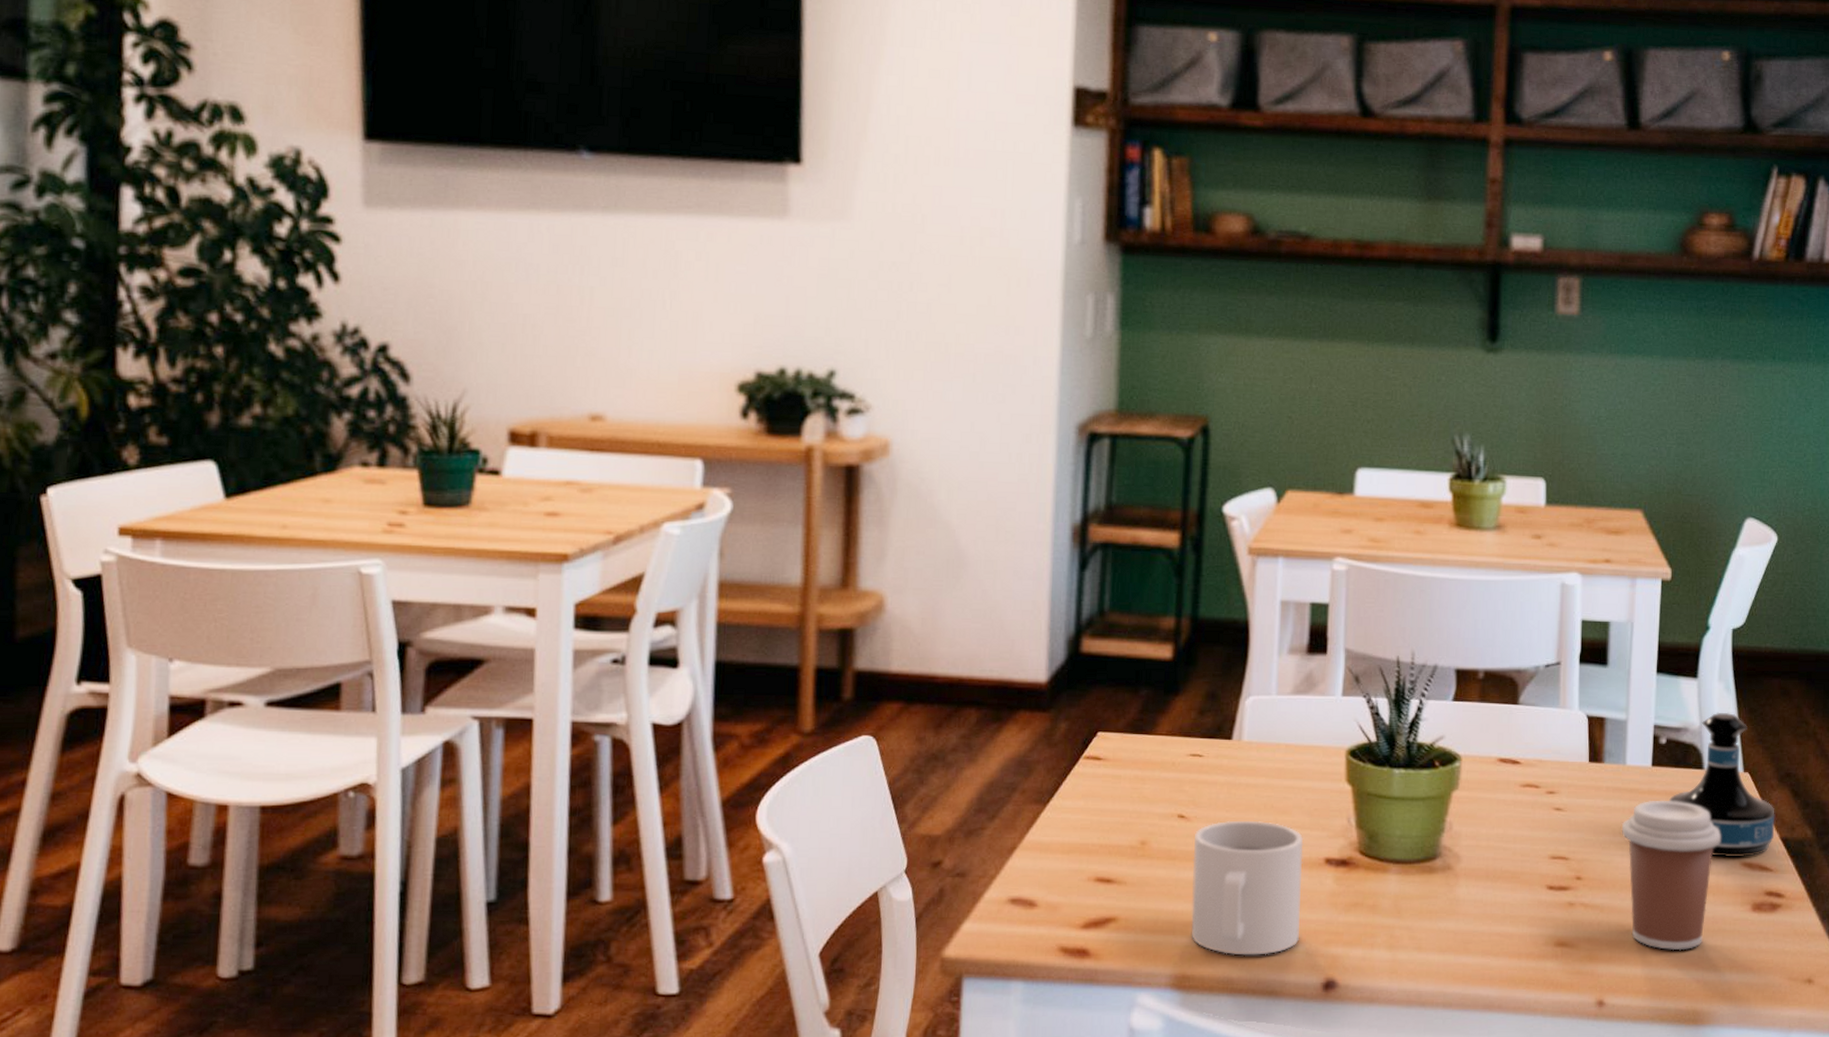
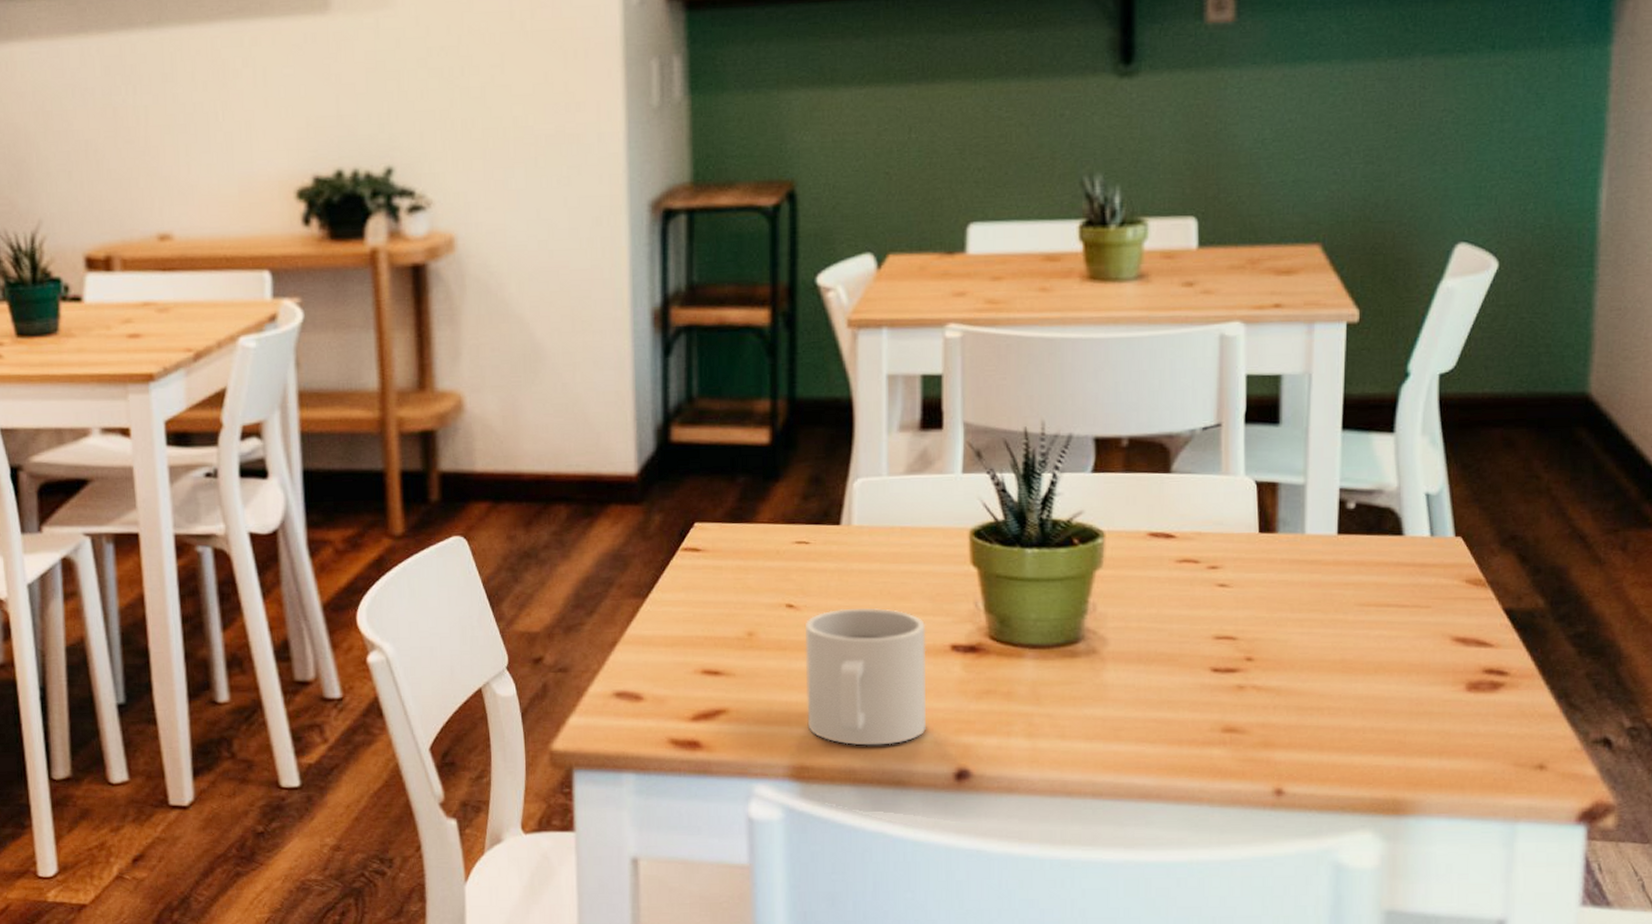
coffee cup: present [1621,800,1721,951] -> none [1300,571,1426,736]
tequila bottle: present [1669,712,1775,858] -> none [1360,469,1496,633]

